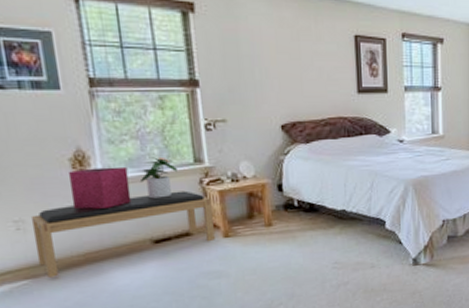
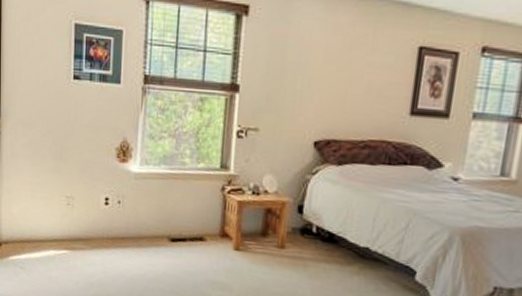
bench: present [30,190,215,278] -> none [77,190,229,253]
storage bin: present [67,166,132,209] -> none [111,159,161,199]
potted plant: present [139,156,178,199] -> none [169,157,205,199]

